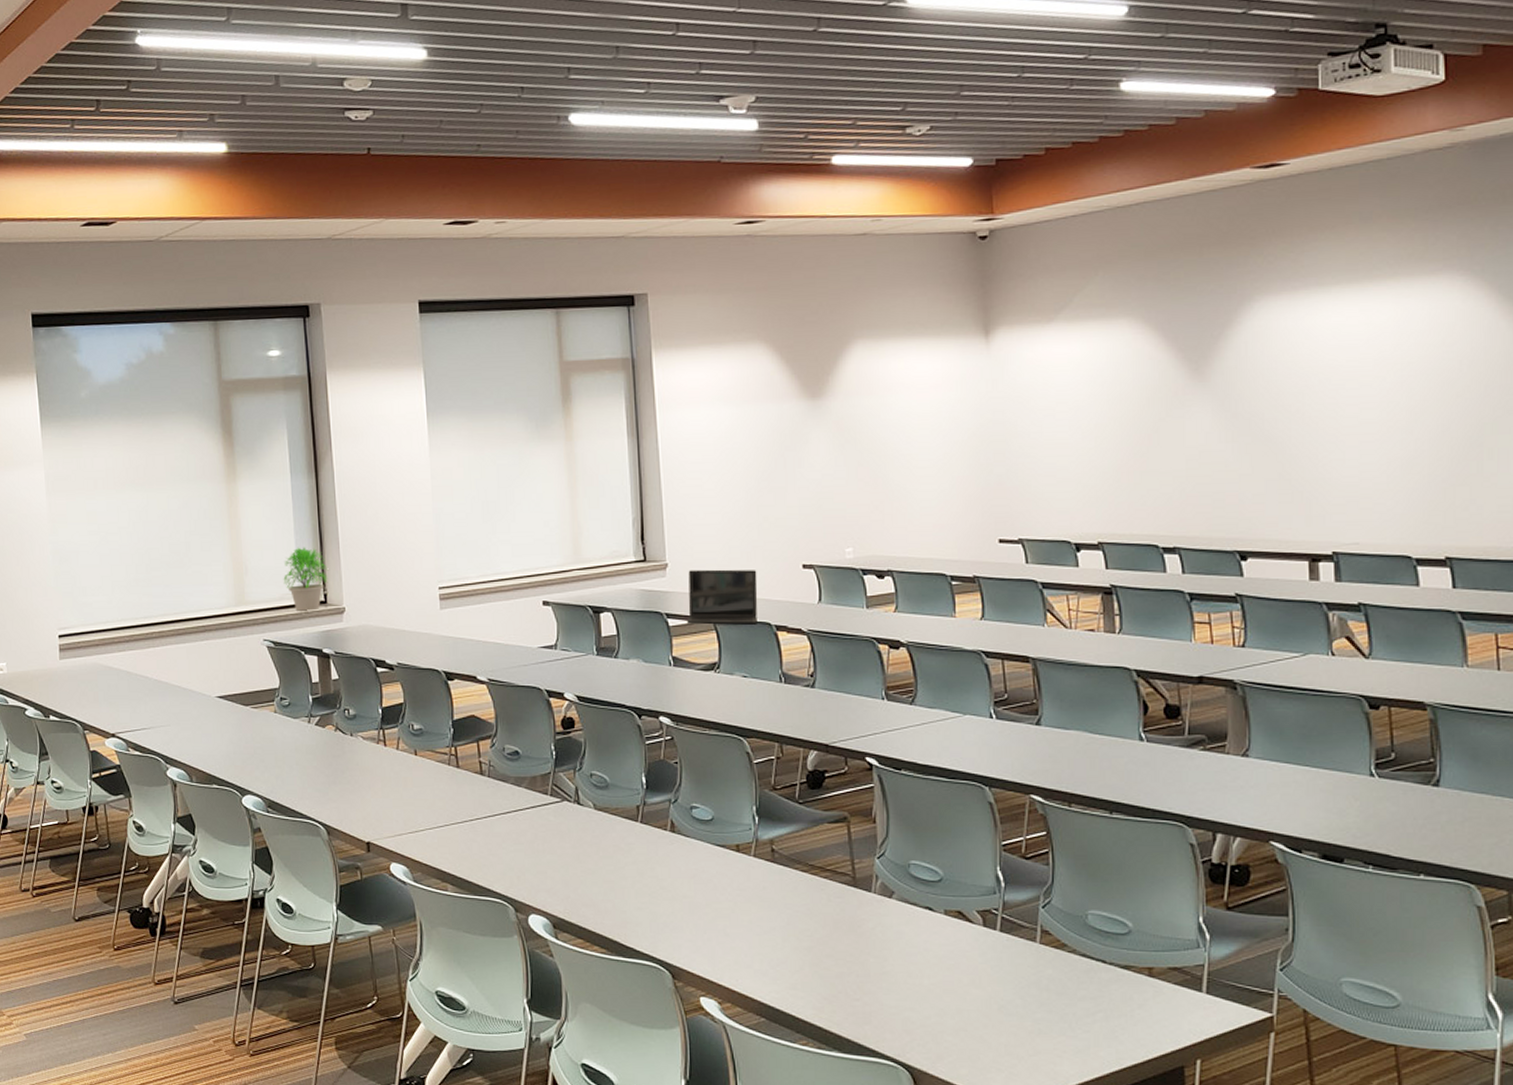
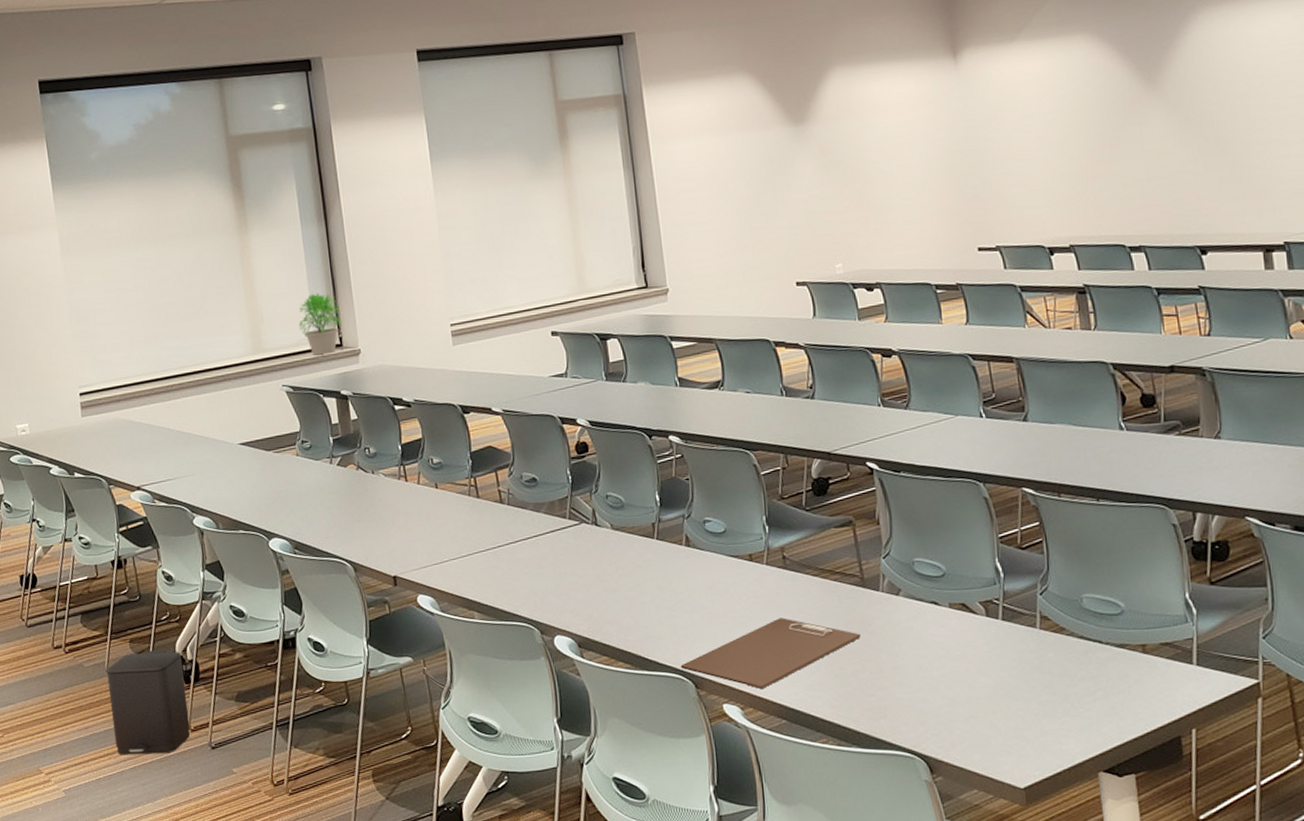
pedal bin: none [72,900,154,1005] -> present [106,650,190,755]
clipboard: none [658,912,849,984] -> present [680,618,861,688]
laptop: present [687,569,758,625] -> none [689,290,757,345]

